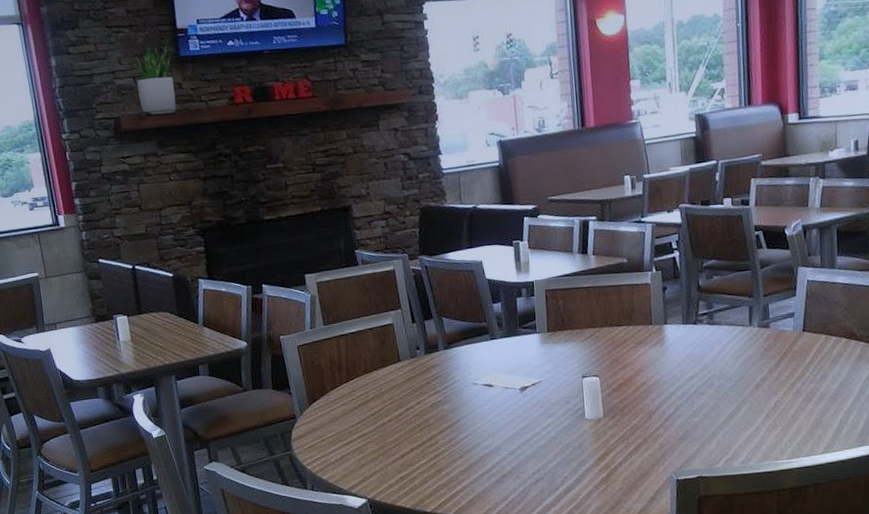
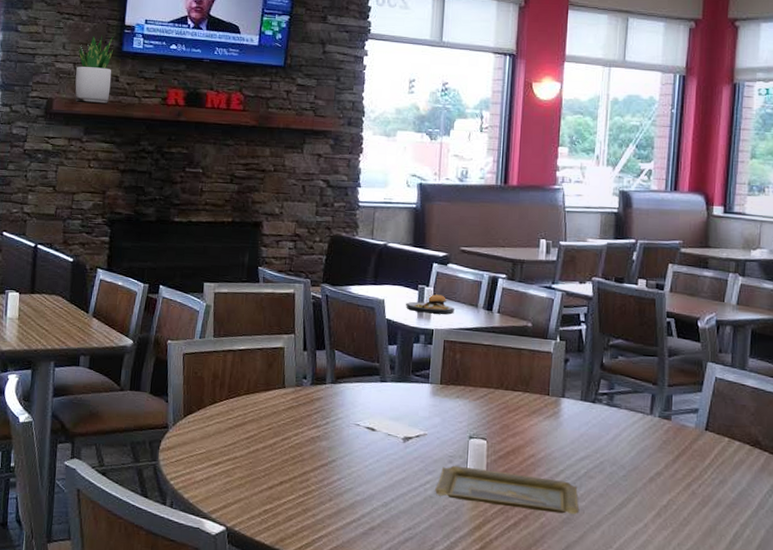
burger: none [503,245,551,267] -> present [406,292,454,315]
tray: none [557,401,694,436] -> present [435,465,580,515]

